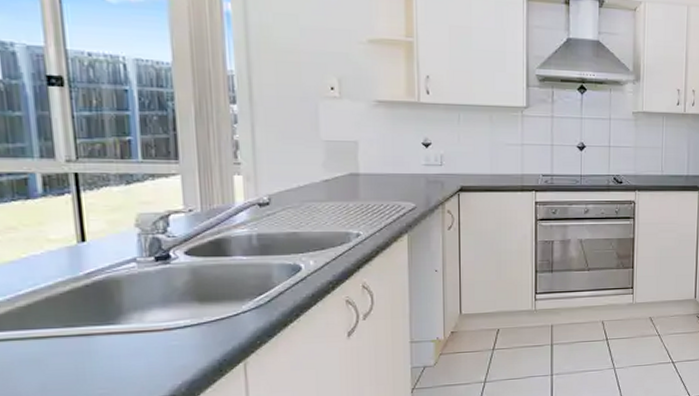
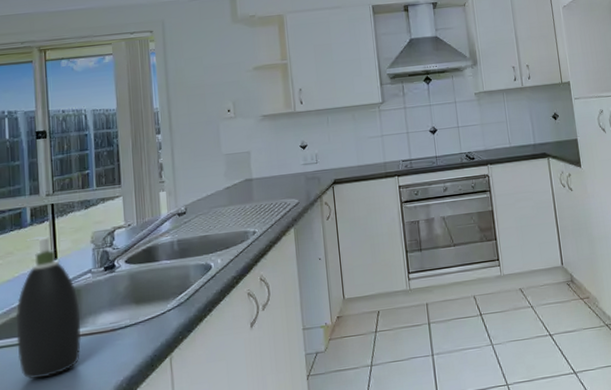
soap dispenser: none [25,212,124,378] -> present [16,235,82,379]

